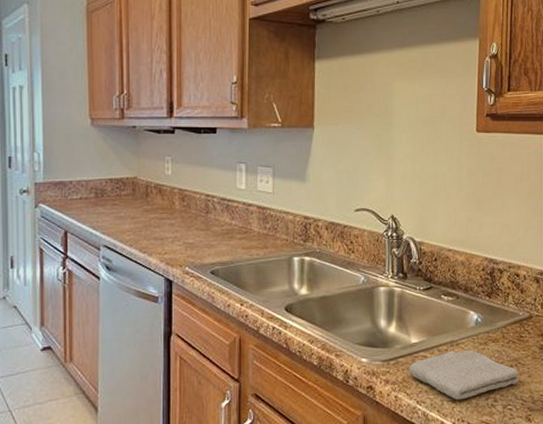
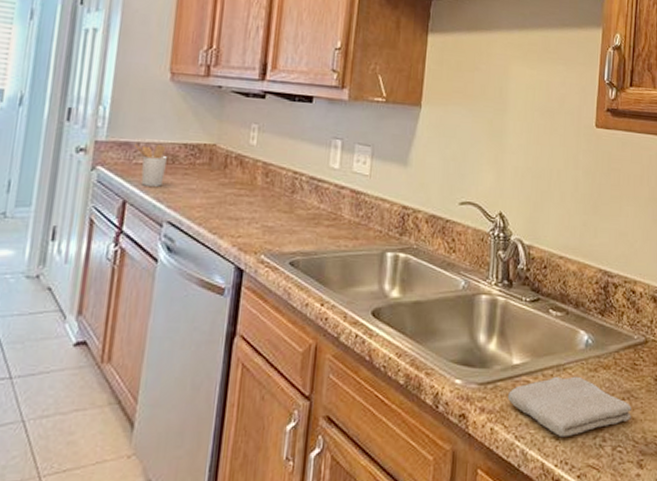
utensil holder: none [68,182,97,217] -> present [135,143,167,187]

